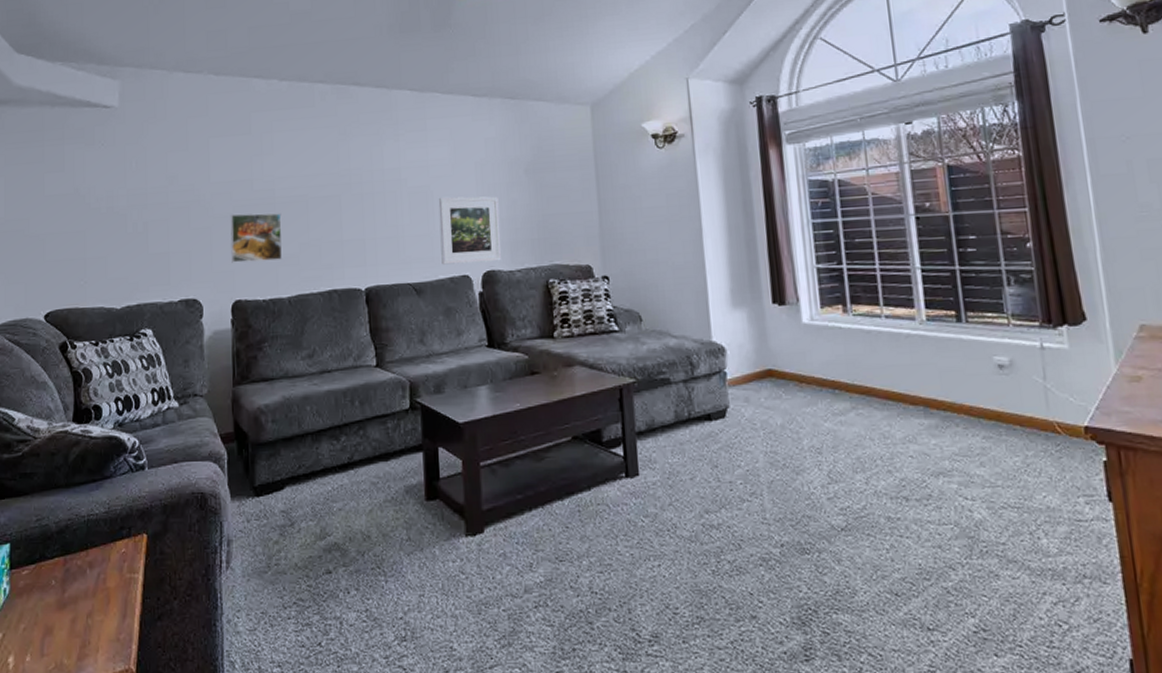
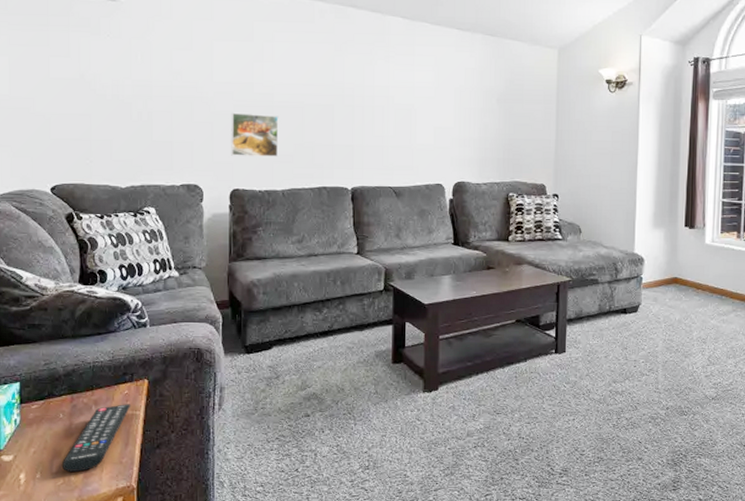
remote control: none [53,565,129,652] -> present [61,404,131,472]
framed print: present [438,196,501,265] -> none [420,115,473,175]

